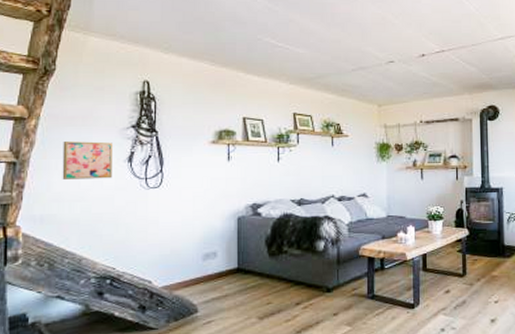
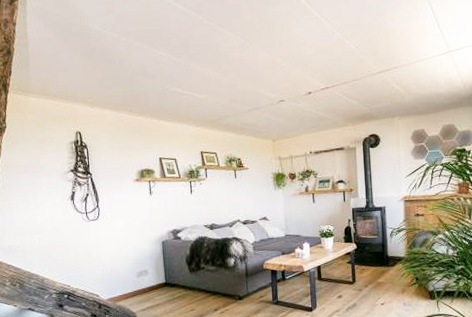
wall art: present [62,140,112,180] -> none [19,185,60,217]

